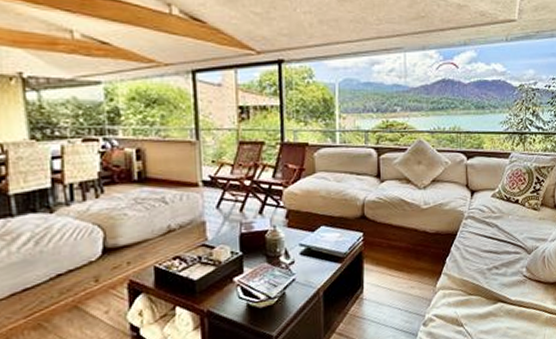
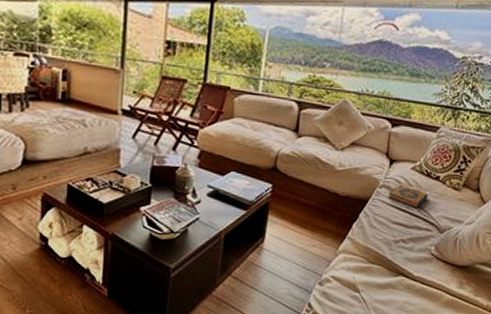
hardback book: none [475,212,512,234] -> present [388,184,429,208]

